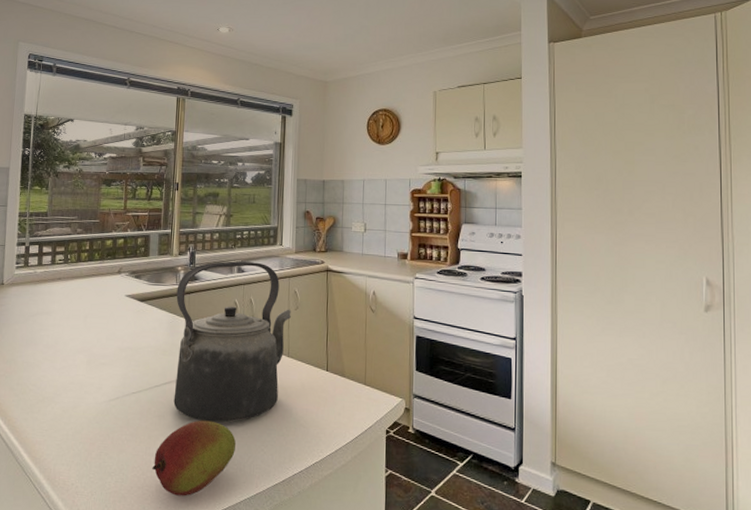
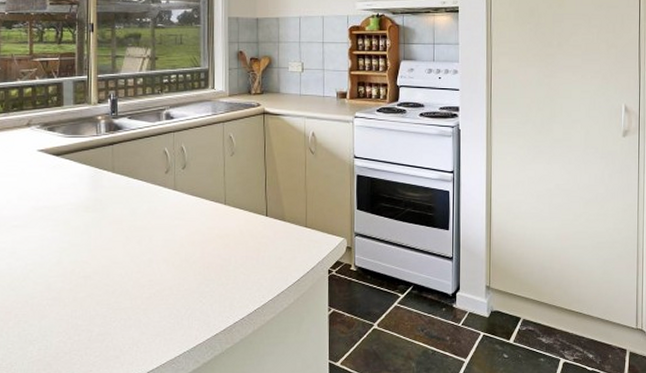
fruit: present [152,420,237,497] -> none [80,276,173,357]
kettle: present [173,261,291,423] -> none [97,107,226,278]

